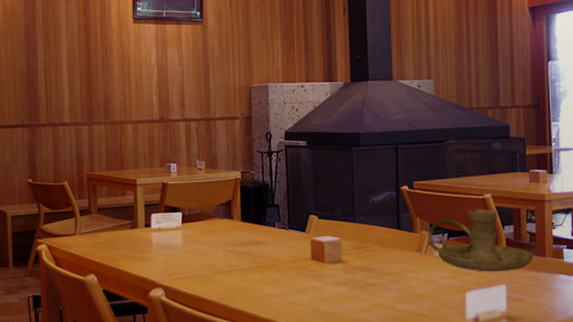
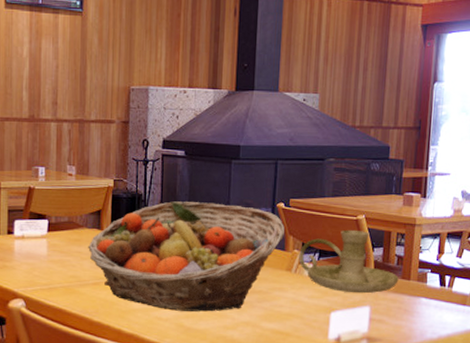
fruit basket: none [221,189,412,295] -> present [88,201,285,312]

